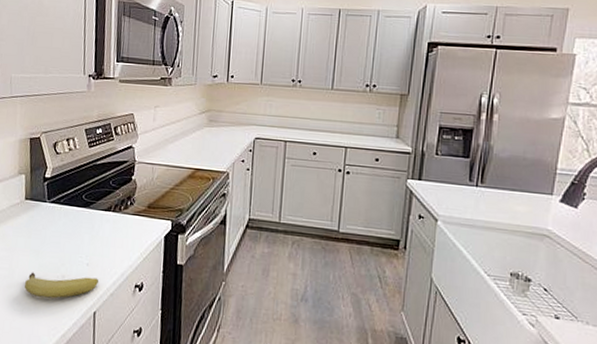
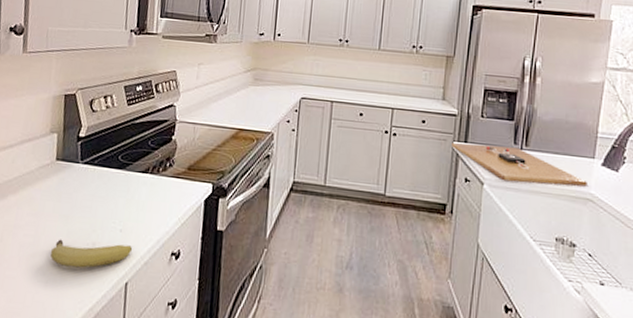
cutting board: none [404,180,544,223] -> present [450,143,587,187]

